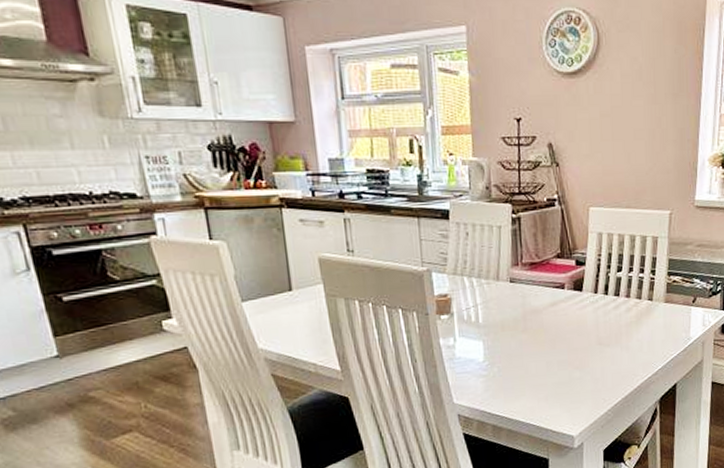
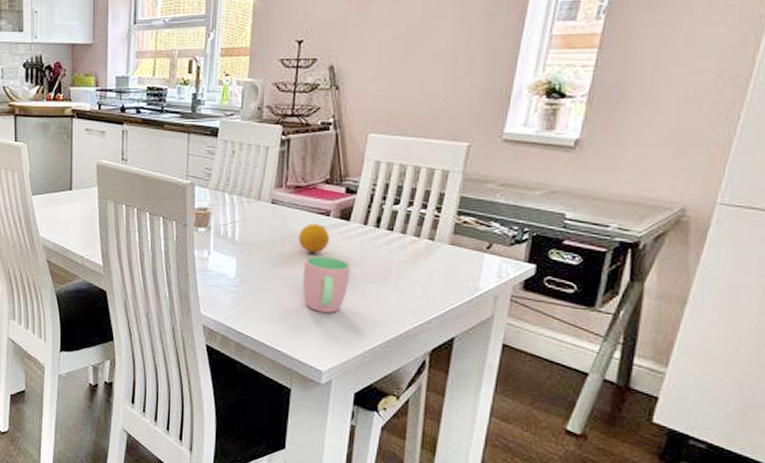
fruit: none [538,297,567,326] -> present [298,223,329,254]
cup: none [546,326,588,381] -> present [302,255,351,313]

